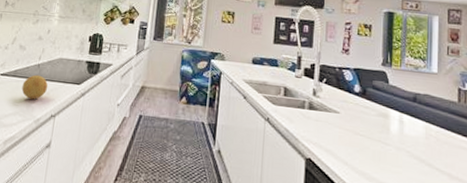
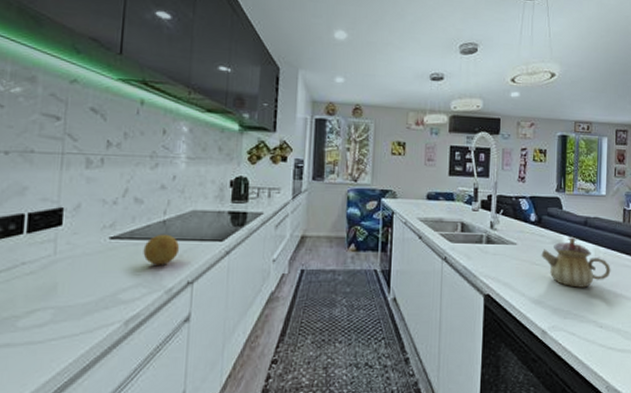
teapot: none [365,111,445,166] -> present [541,236,611,288]

